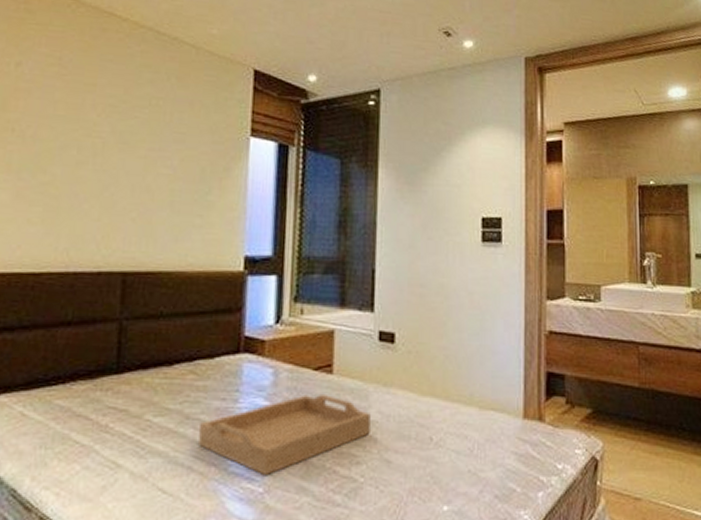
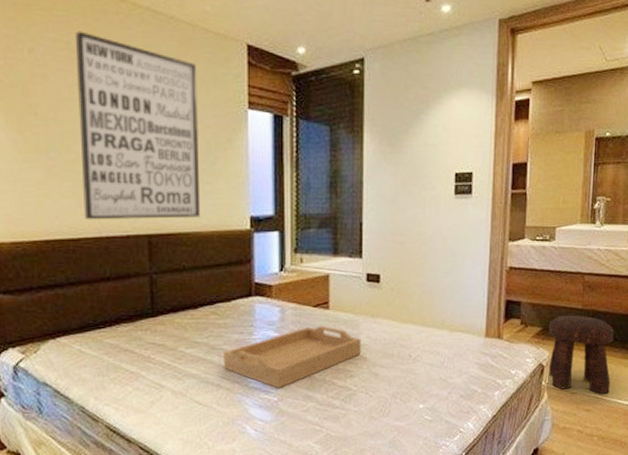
wall art: none [51,47,198,255] -> present [74,31,201,220]
stool: none [601,395,682,503] -> present [548,315,615,395]

